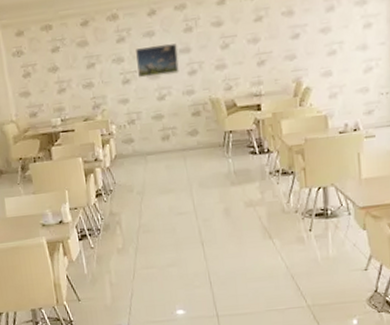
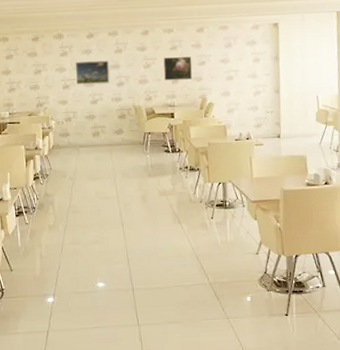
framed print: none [245,28,283,63] -> present [163,57,193,81]

